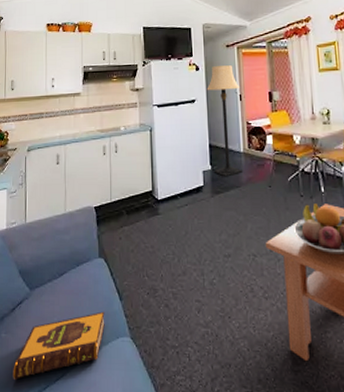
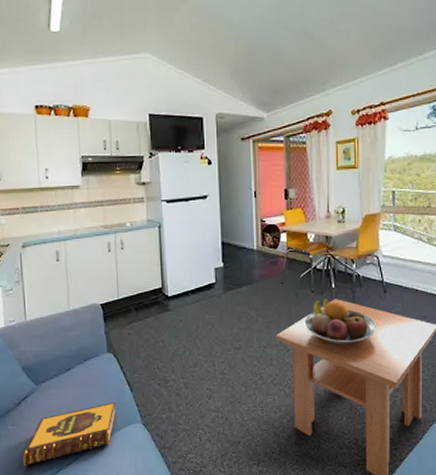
lamp: present [206,65,242,177] -> none [219,160,256,274]

